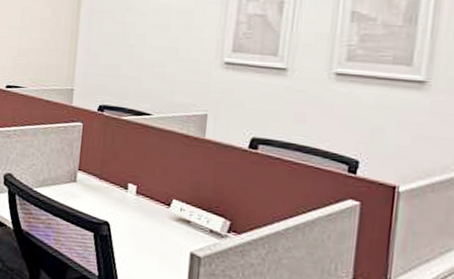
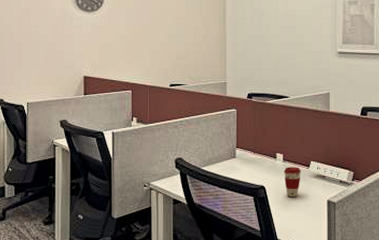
coffee cup: none [135,202,159,242] -> present [283,167,301,197]

